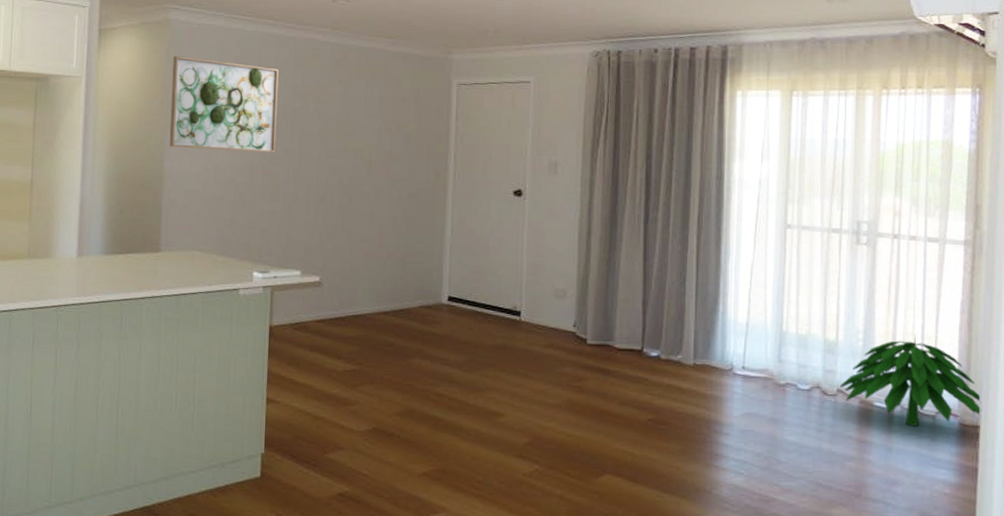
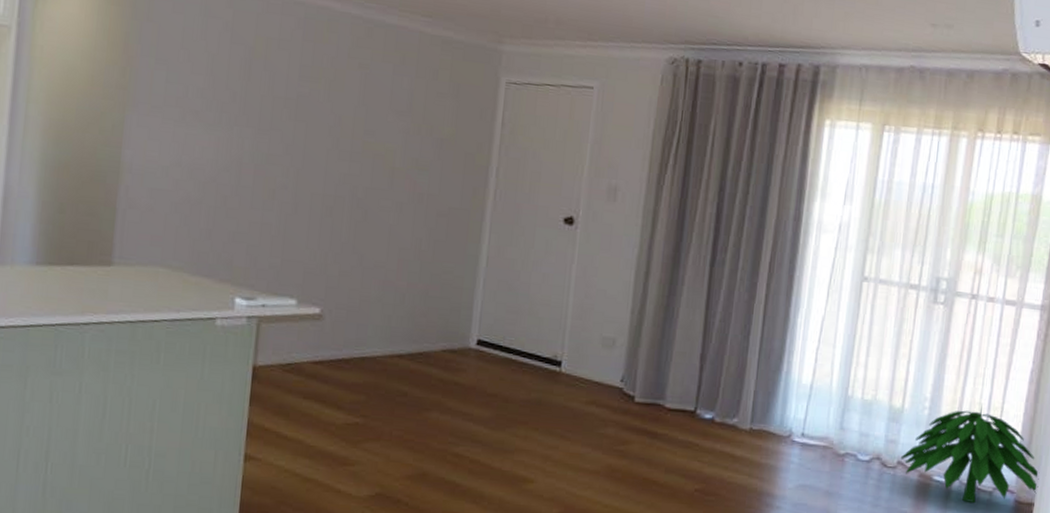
wall art: present [169,56,279,153] -> none [130,11,282,149]

